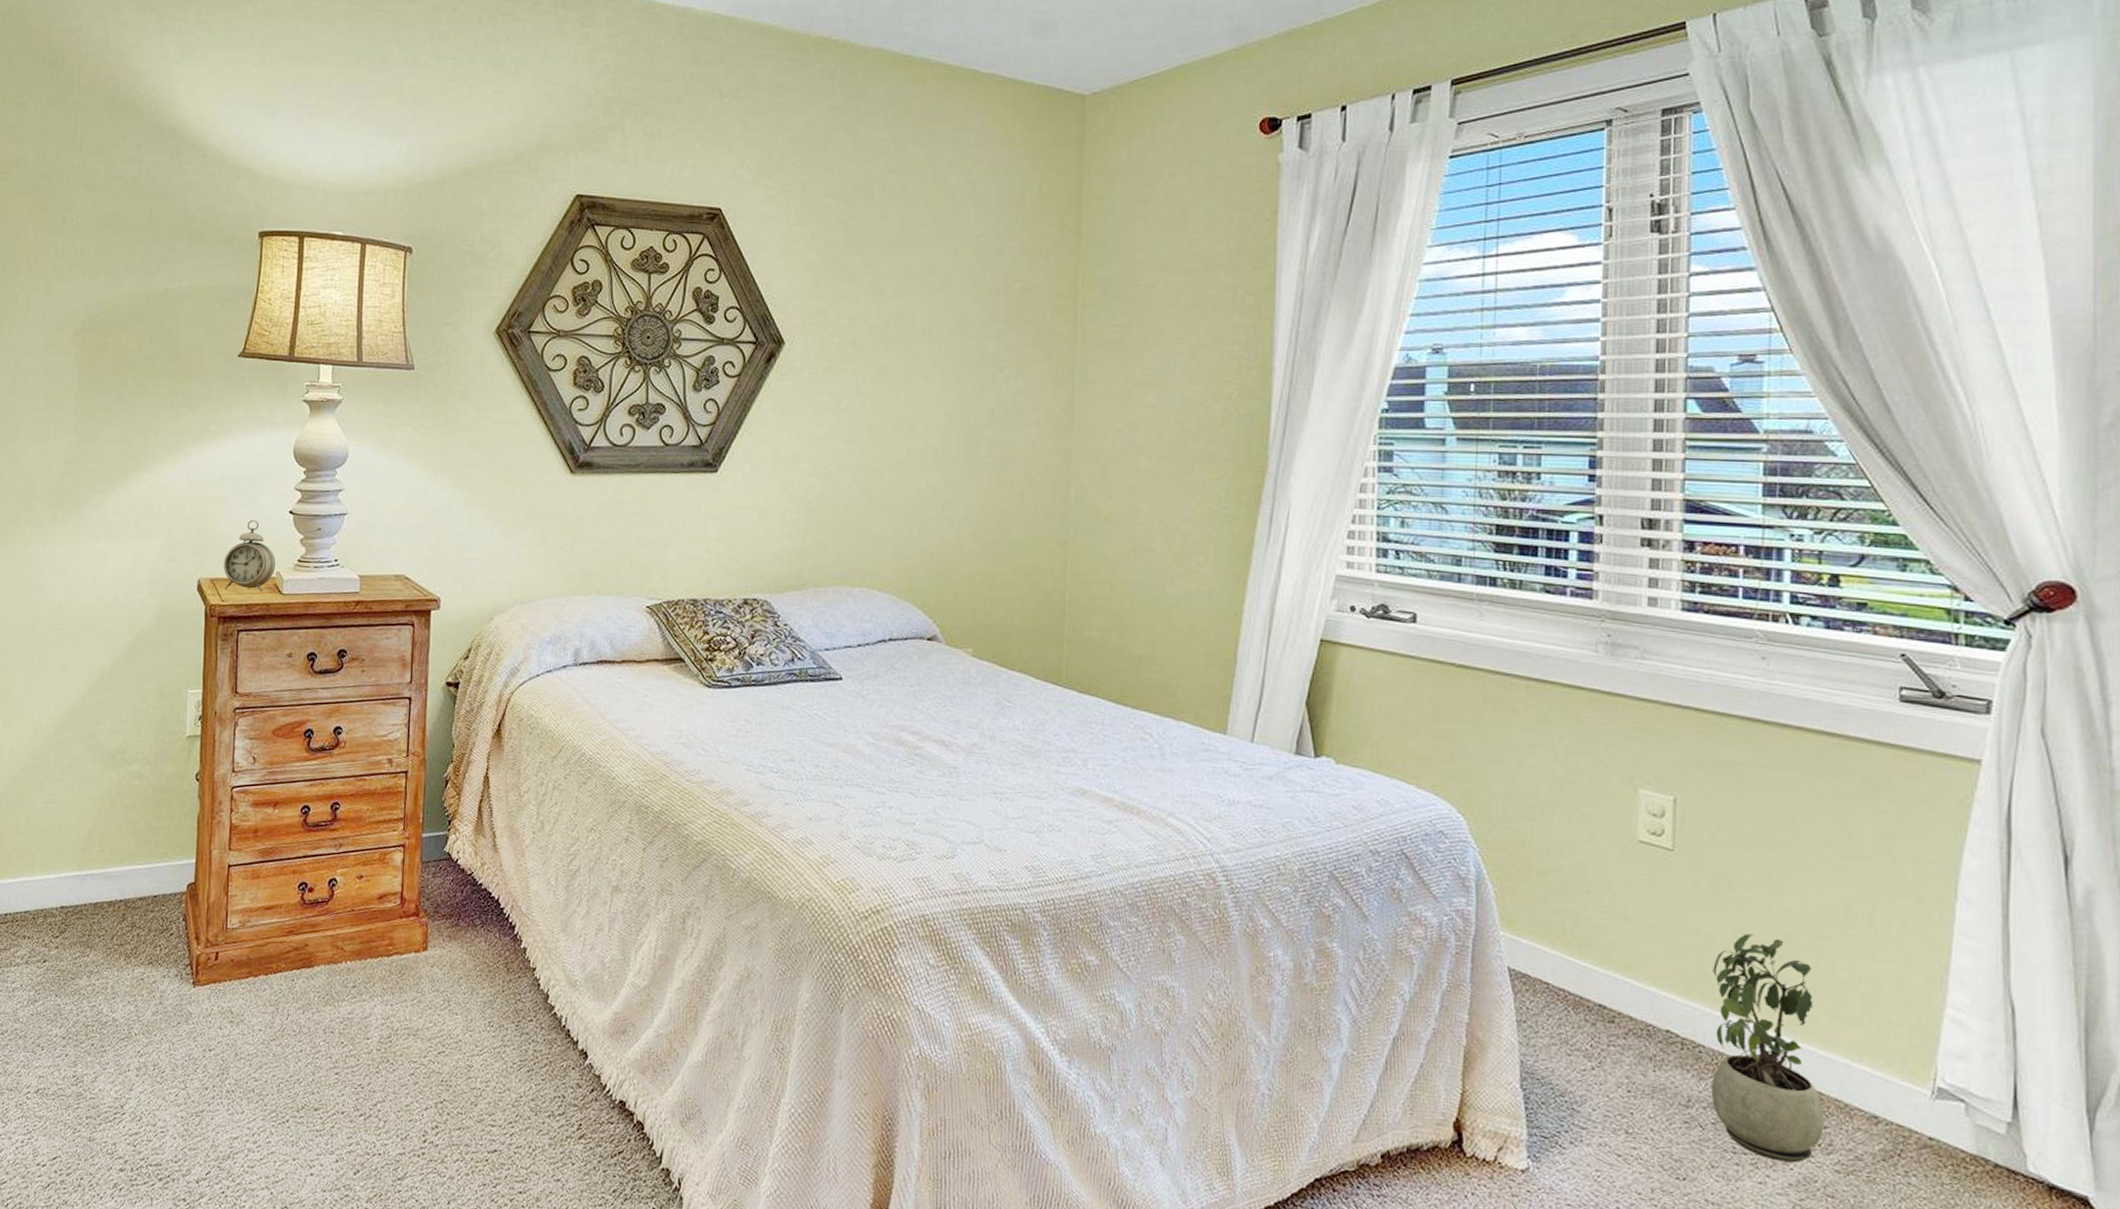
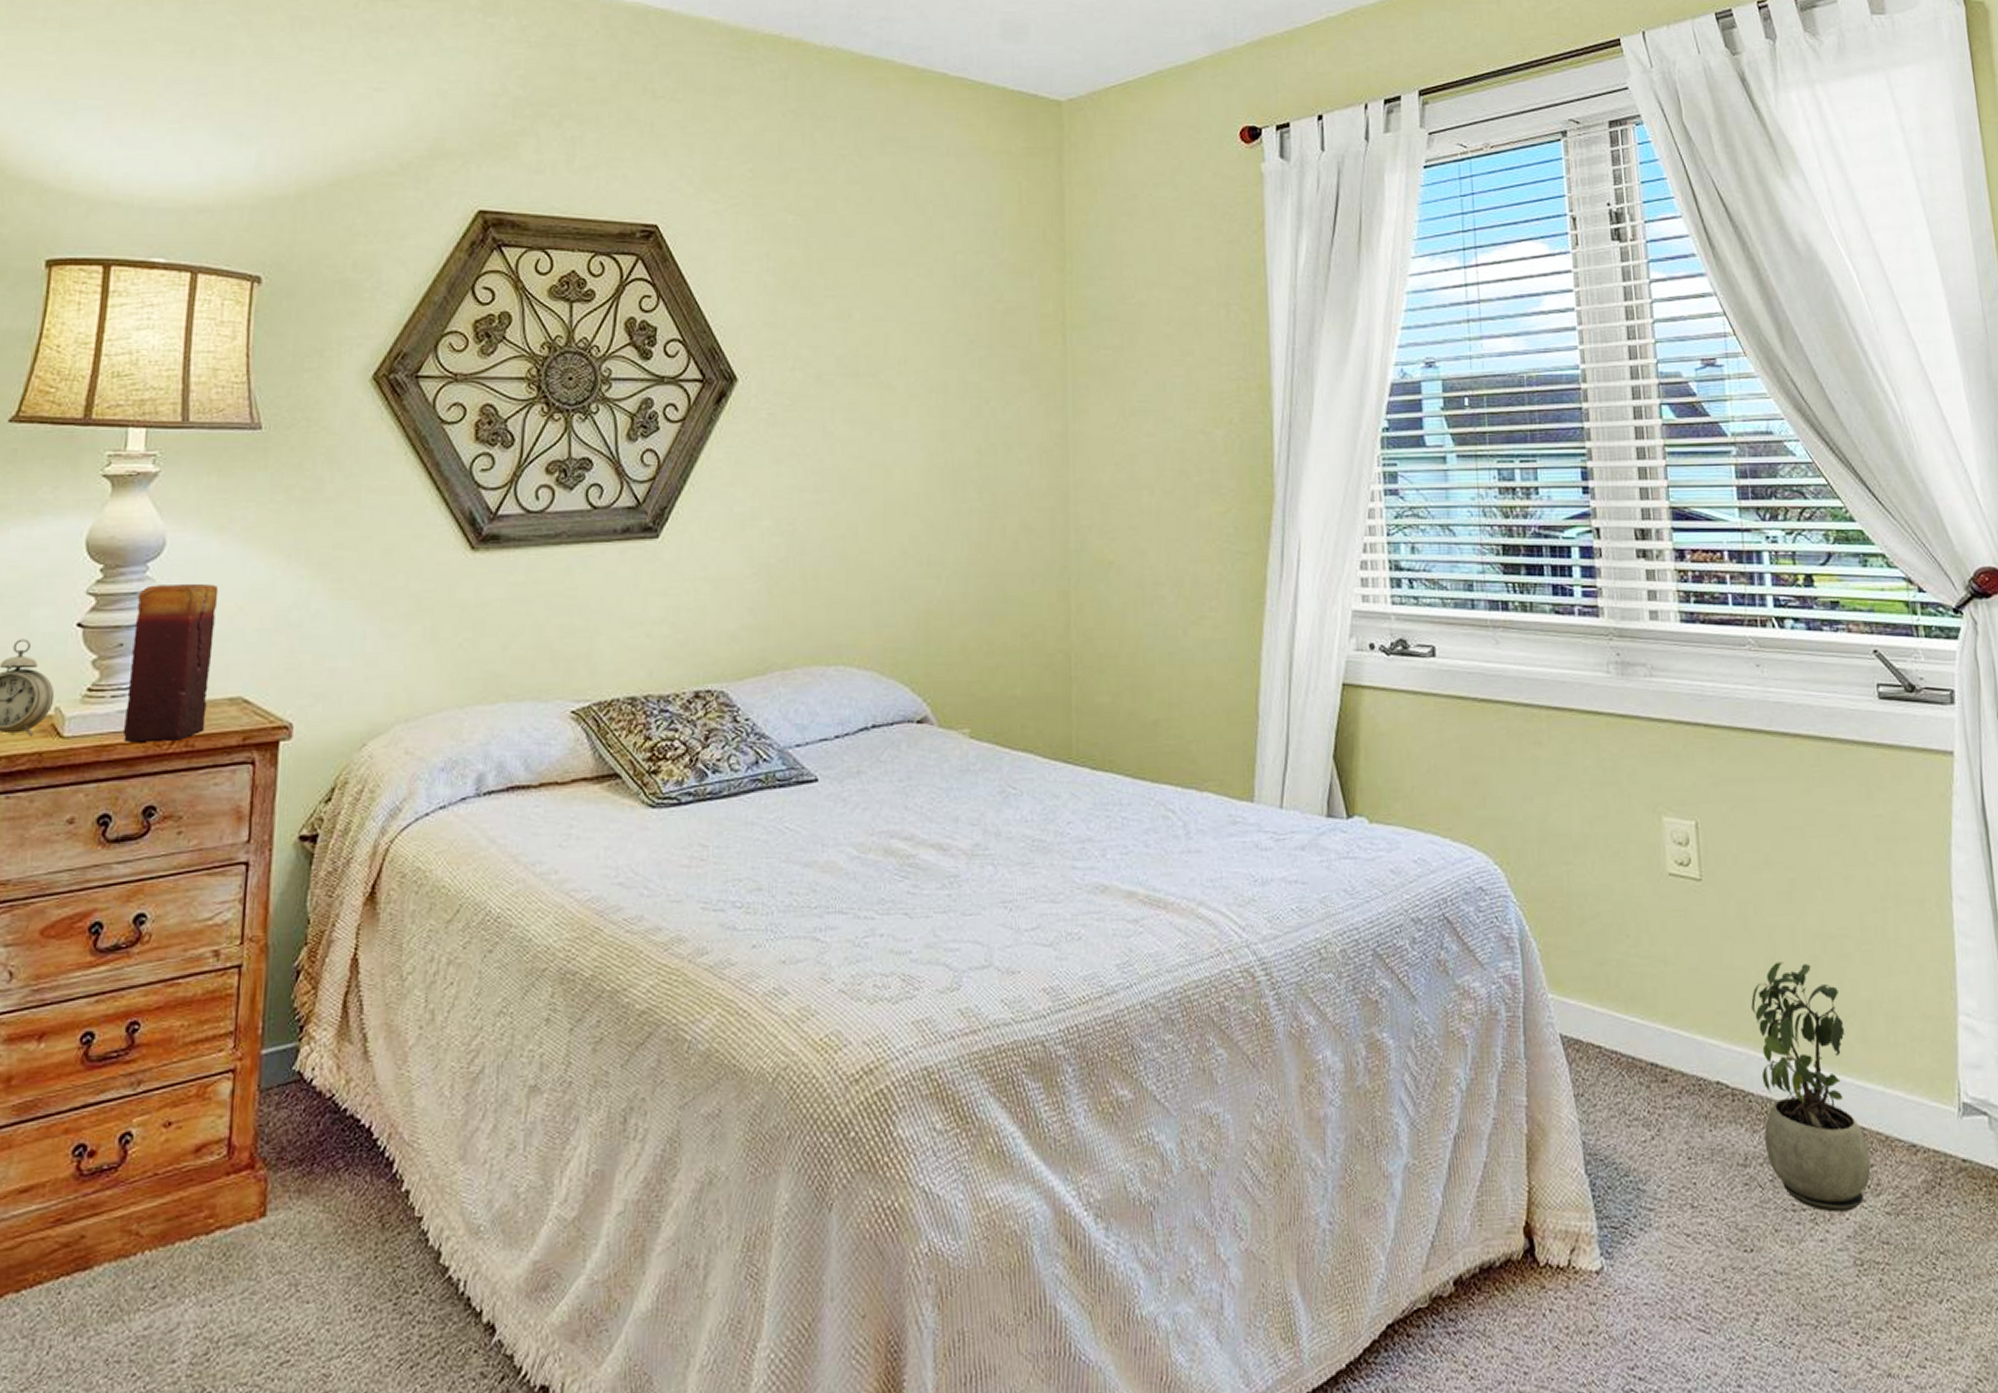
candle: none [322,486,386,605] -> present [122,583,219,743]

